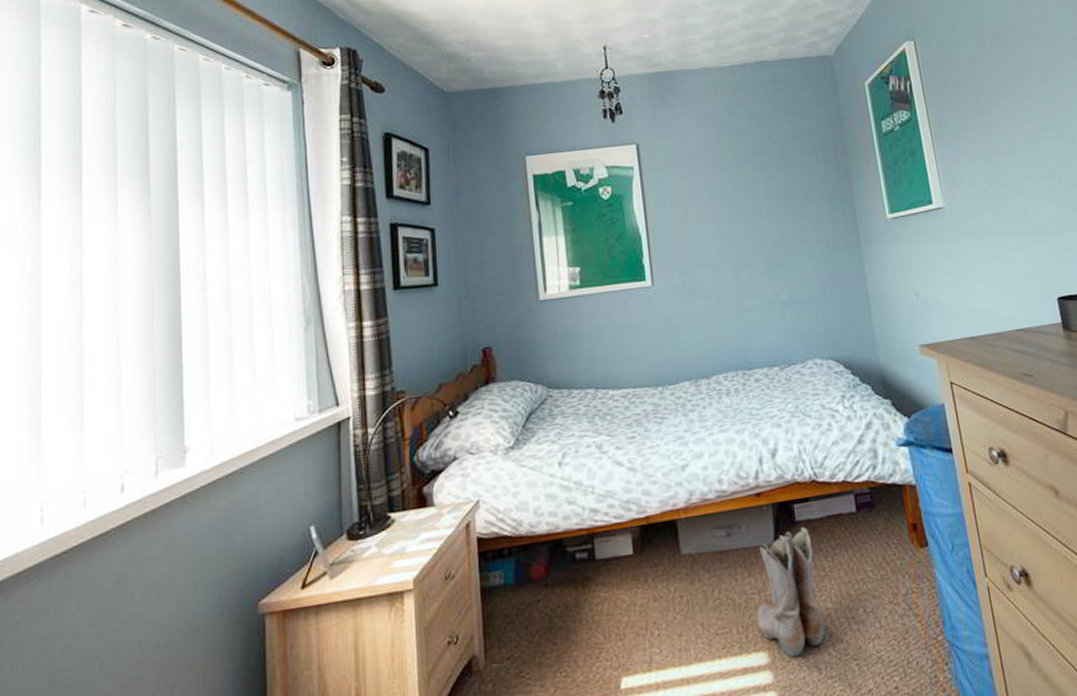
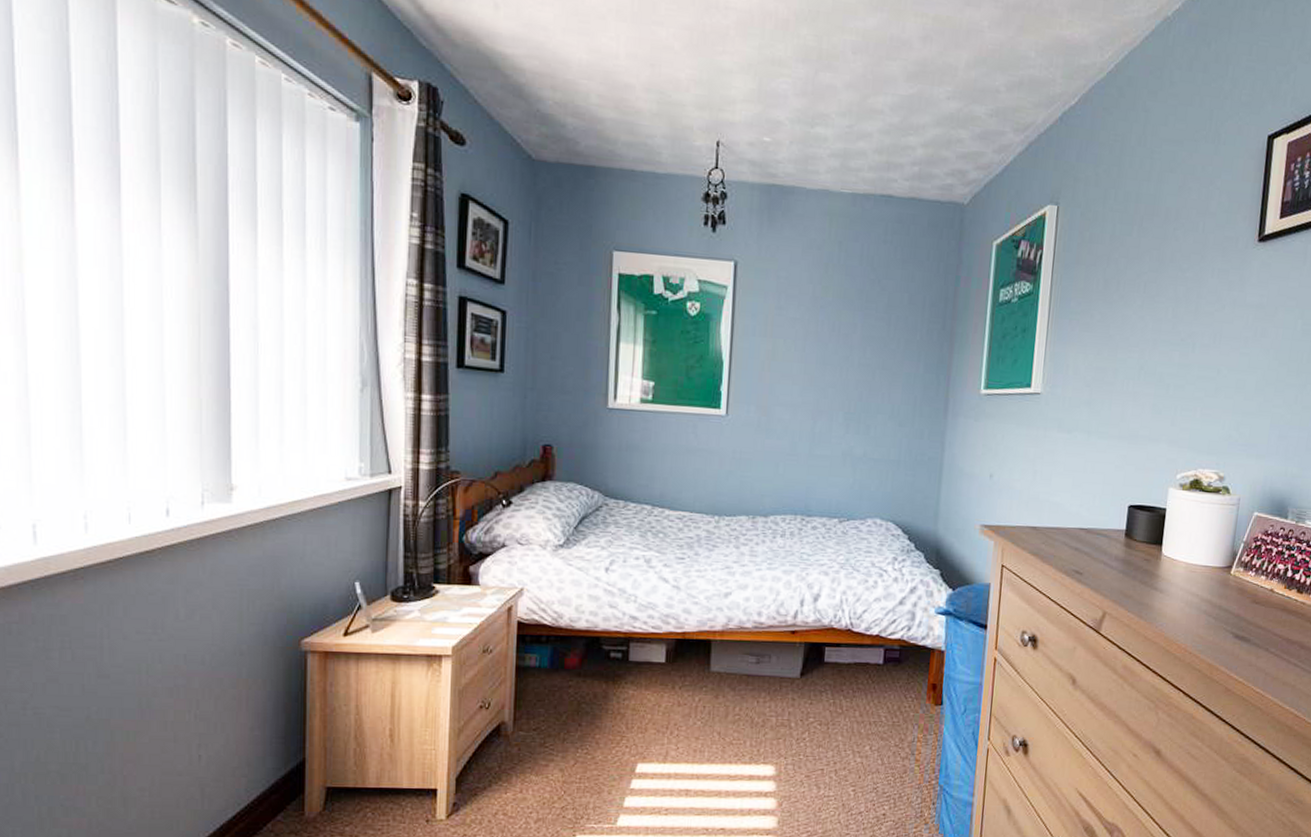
boots: present [756,526,825,658] -> none [770,668,836,775]

